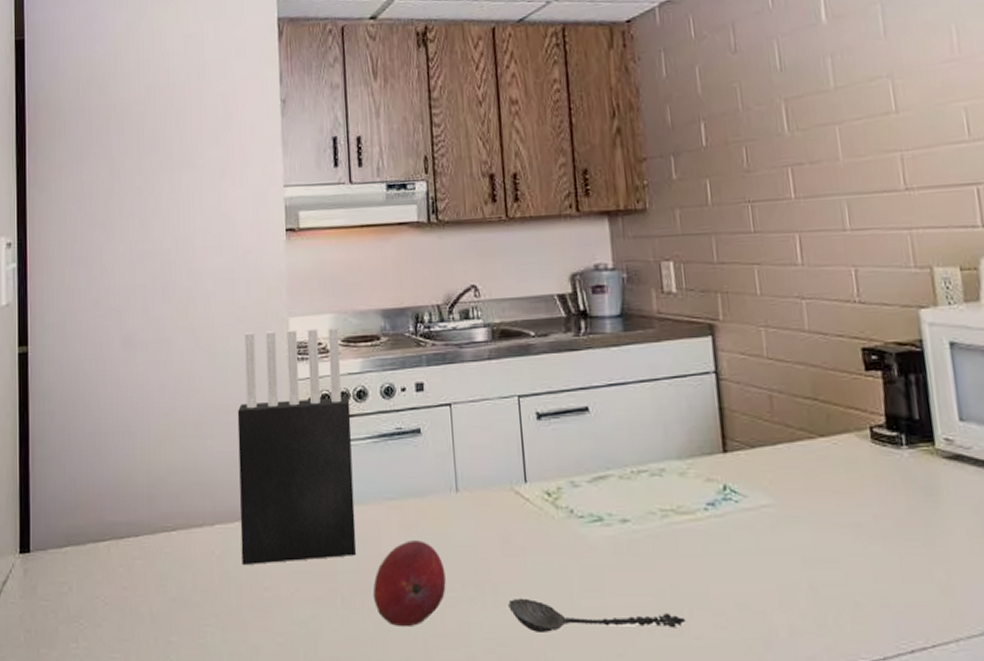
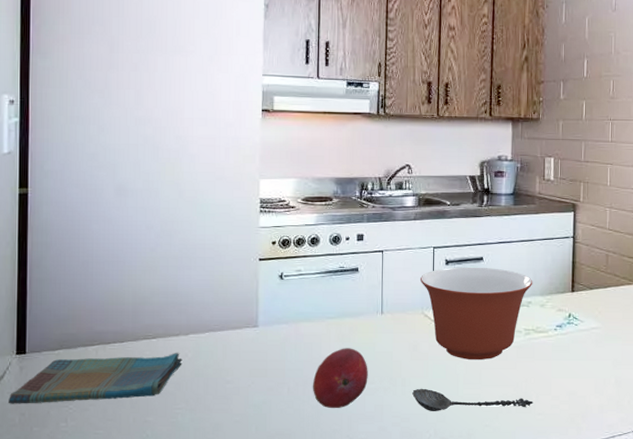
dish towel: none [11,550,209,618] -> present [7,353,182,404]
knife block: present [237,327,357,565] -> none [210,188,305,364]
mixing bowl: none [503,420,665,557] -> present [419,267,533,361]

